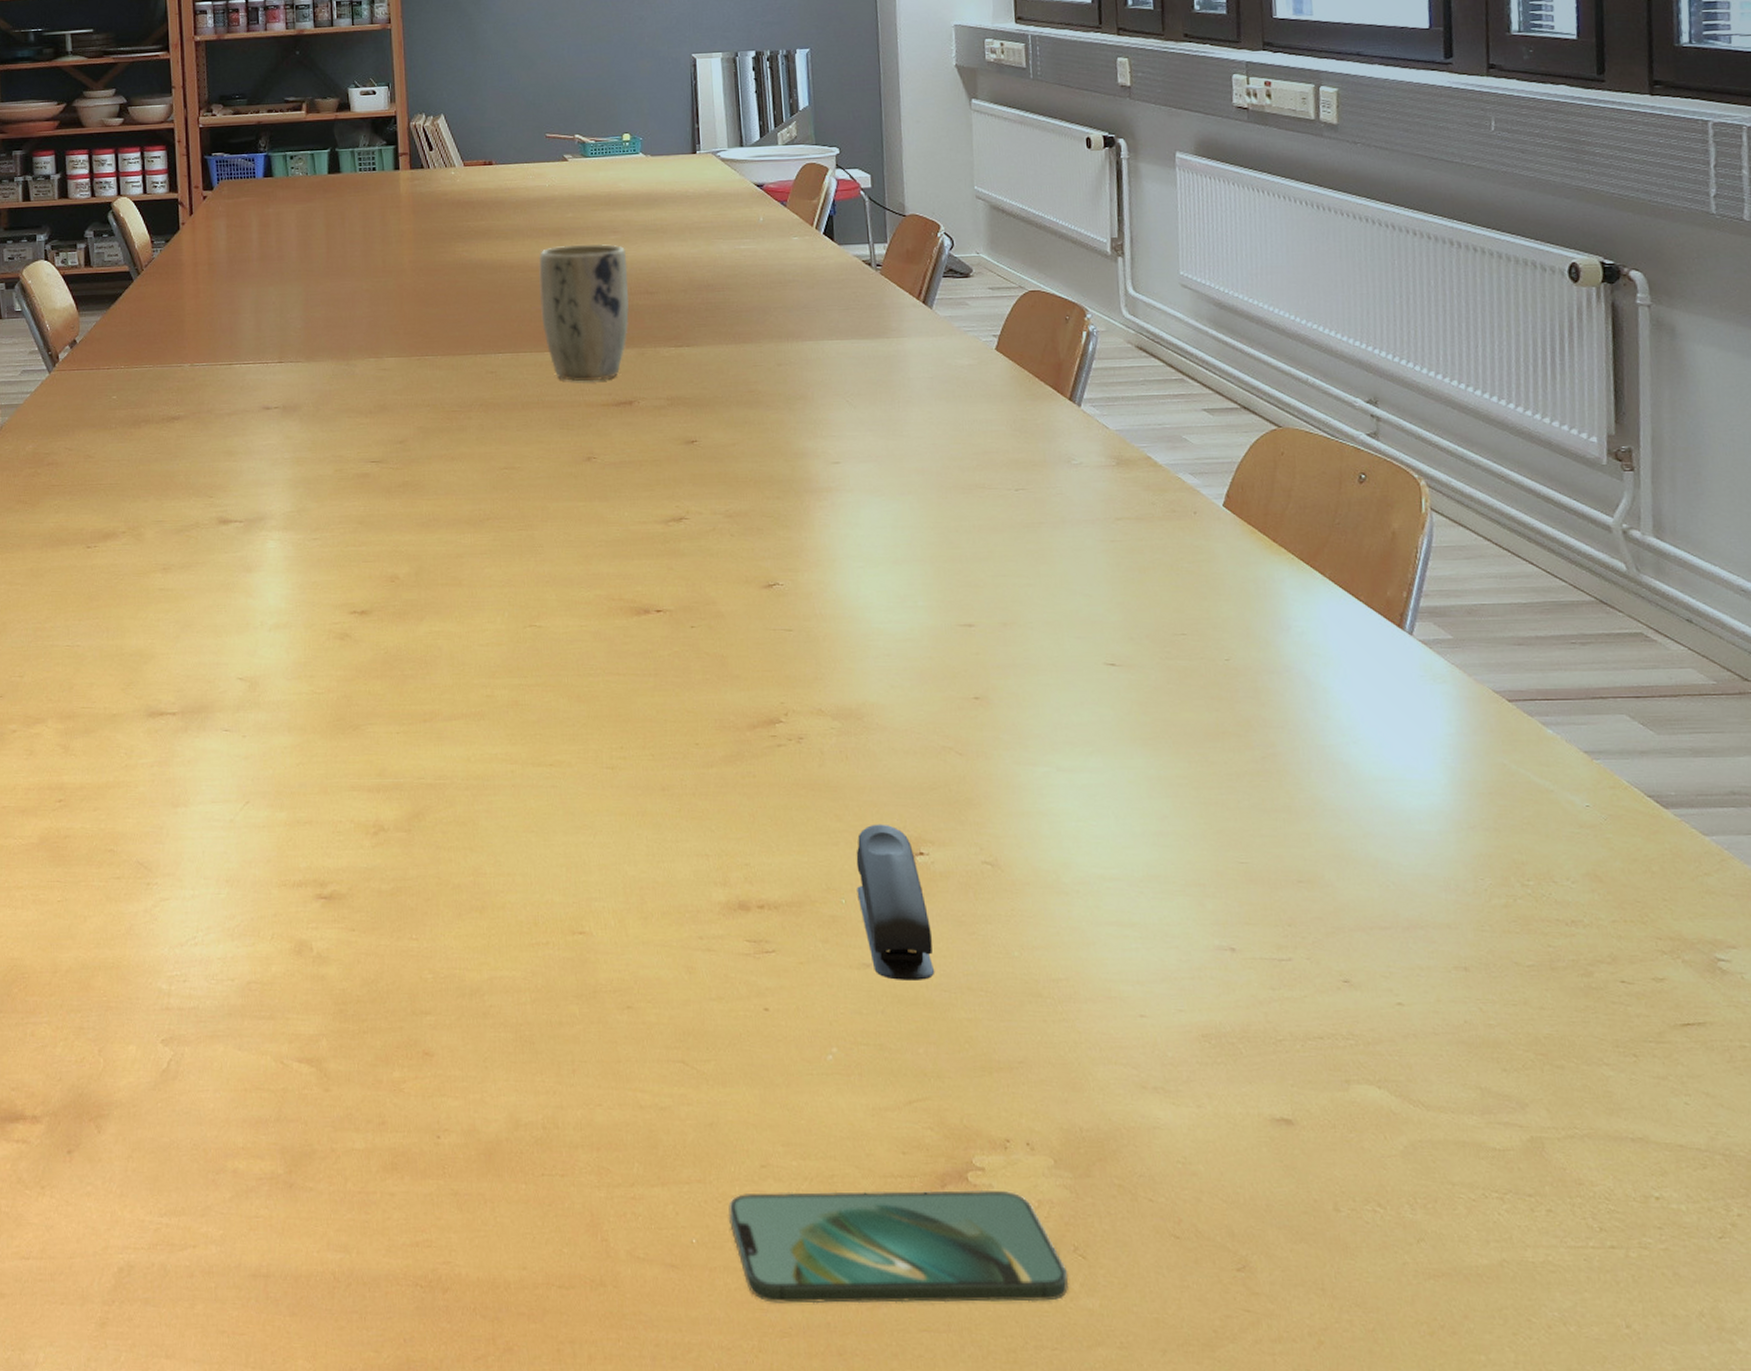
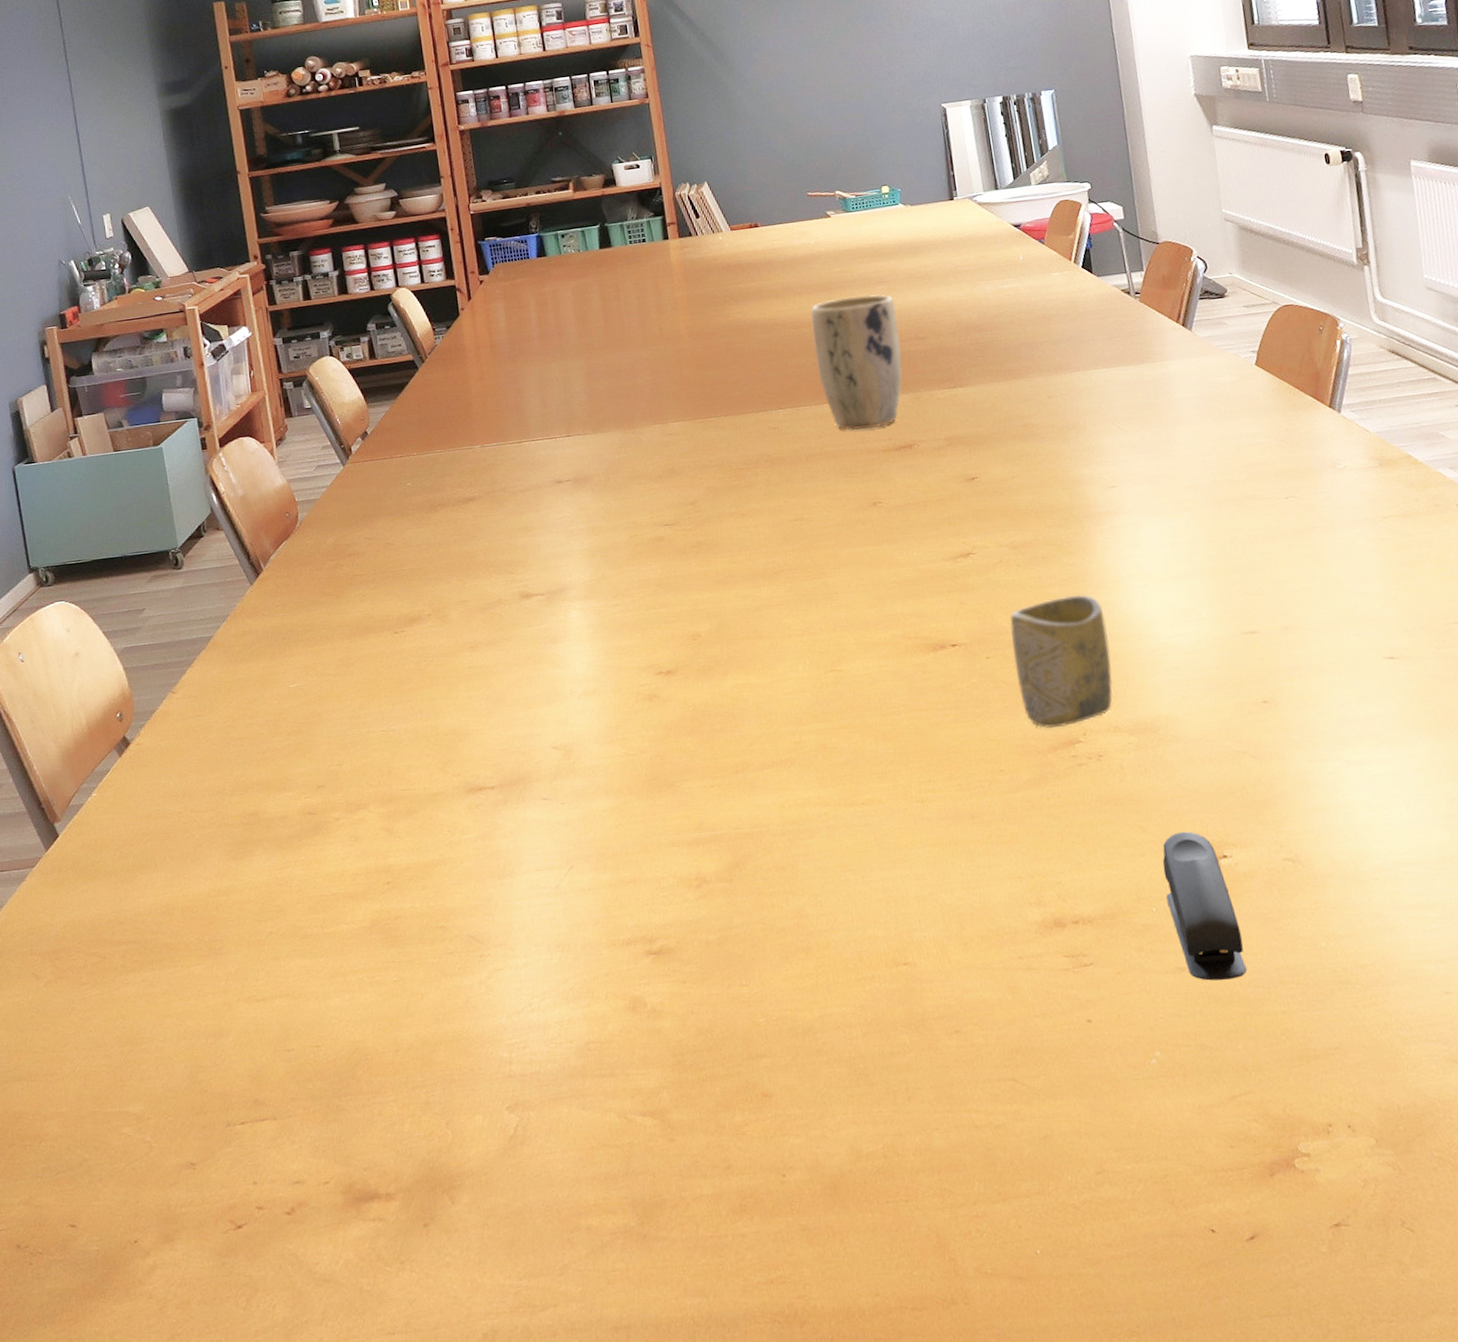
cup: none [718,570,820,706] -> present [1010,595,1113,729]
smartphone: present [728,1189,1069,1304] -> none [1068,1174,1400,1304]

